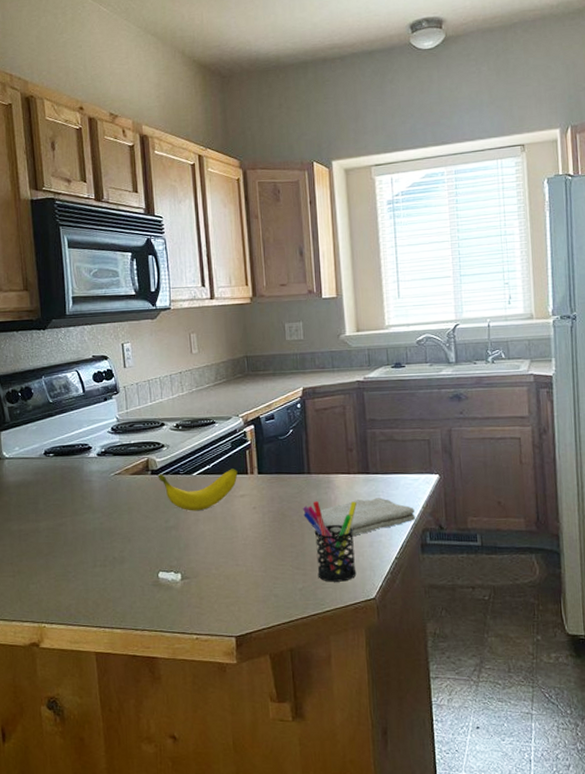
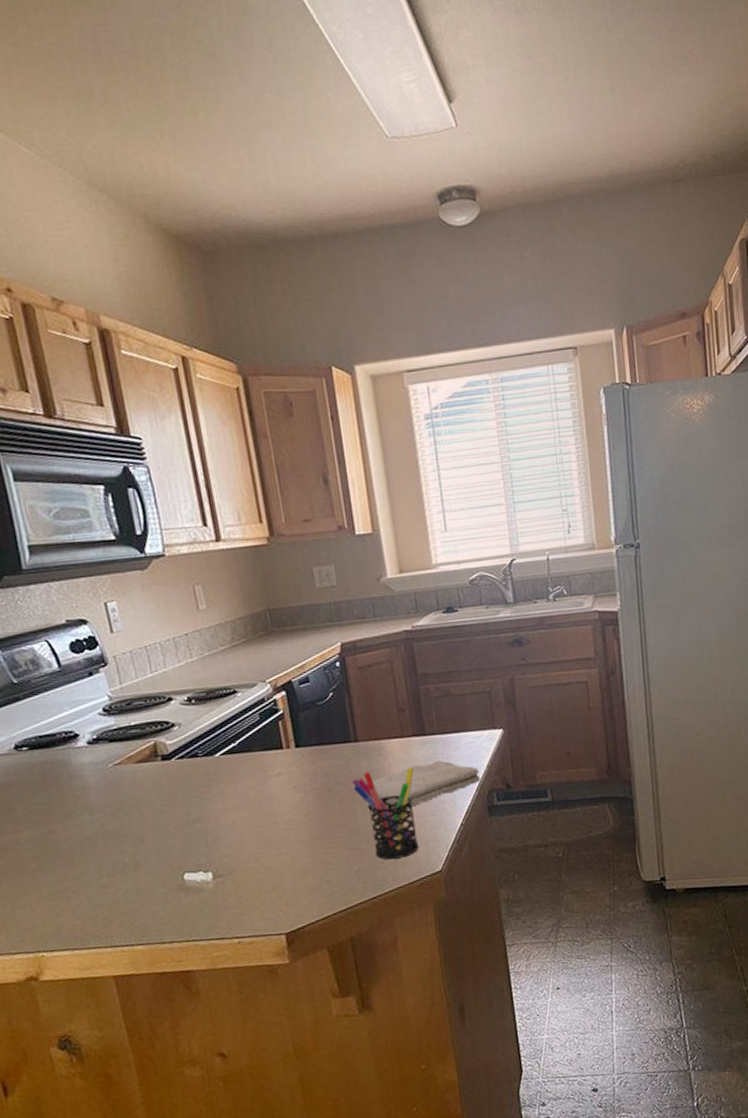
banana: present [158,468,238,511] -> none [170,744,271,799]

